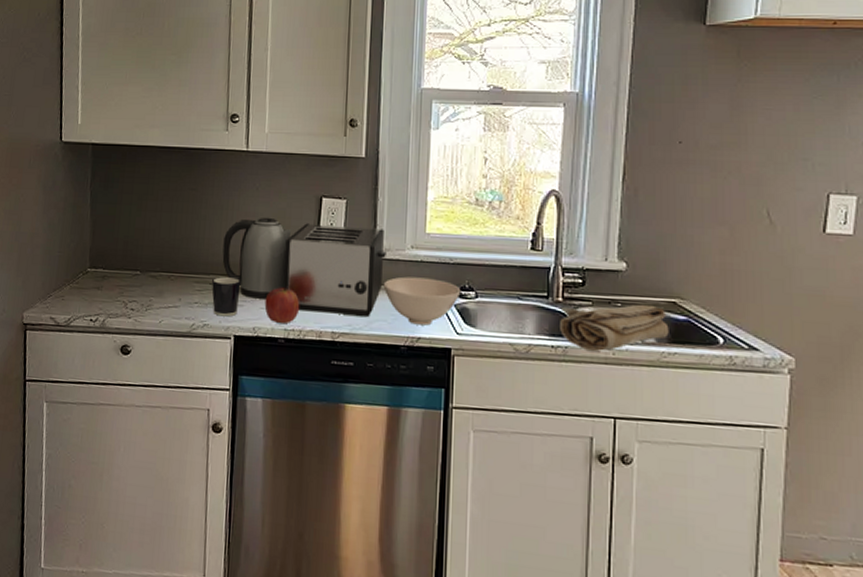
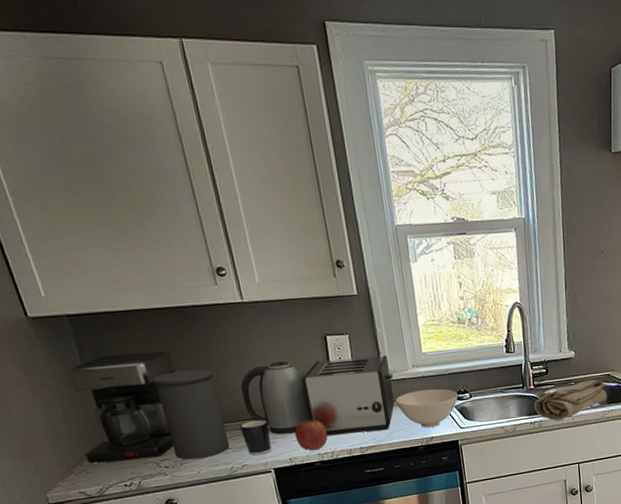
coffee maker: none [66,185,168,297] -> present [67,351,176,464]
canister: none [143,211,201,307] -> present [152,368,230,459]

